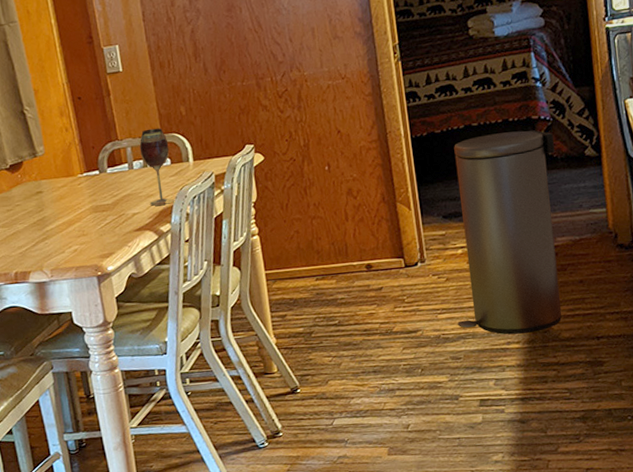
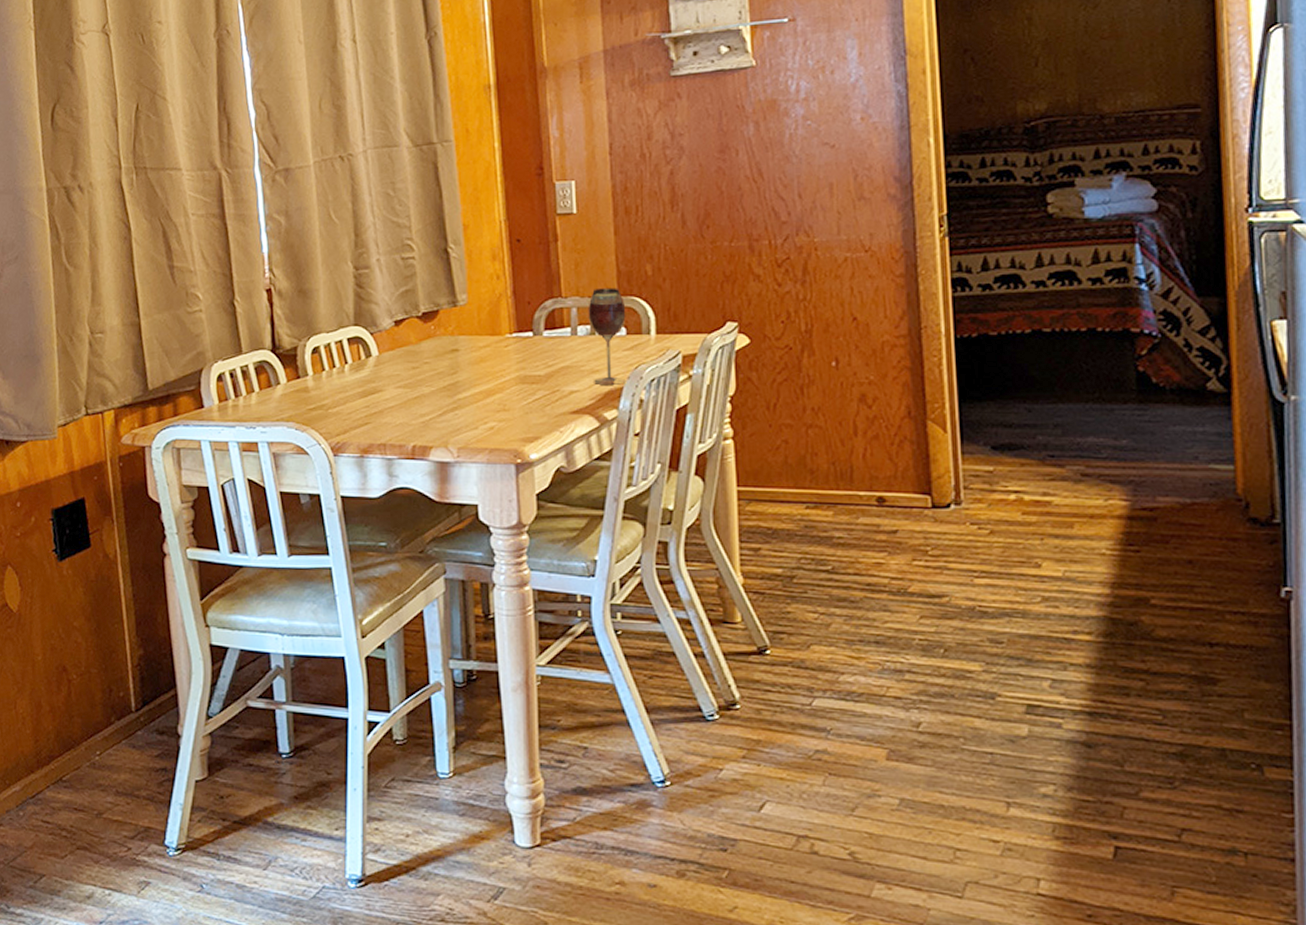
pedal bin: present [454,129,562,334] -> none [1001,345,1162,622]

